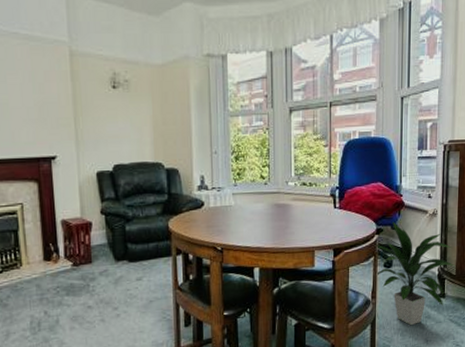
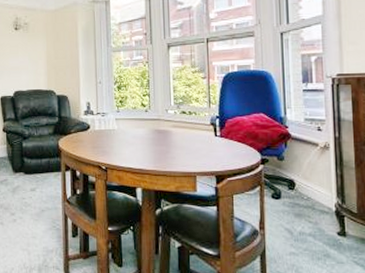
indoor plant: present [376,221,455,326] -> none [261,152,355,263]

